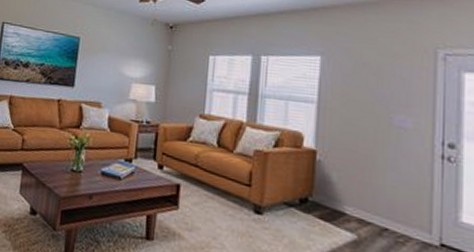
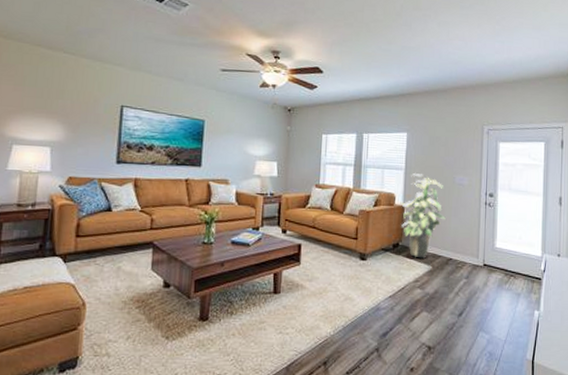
indoor plant: none [310,108,378,223] -> present [400,173,446,259]

